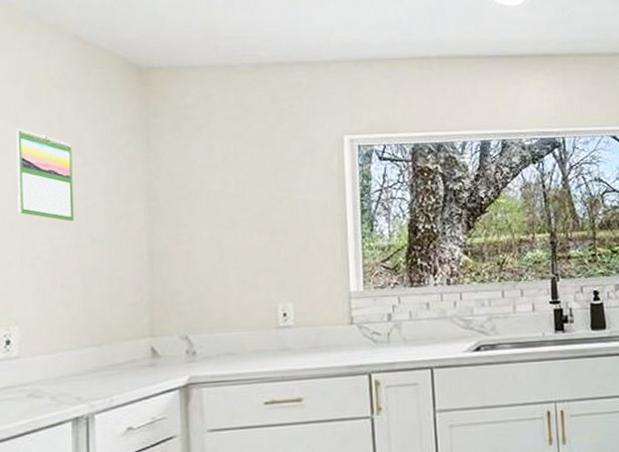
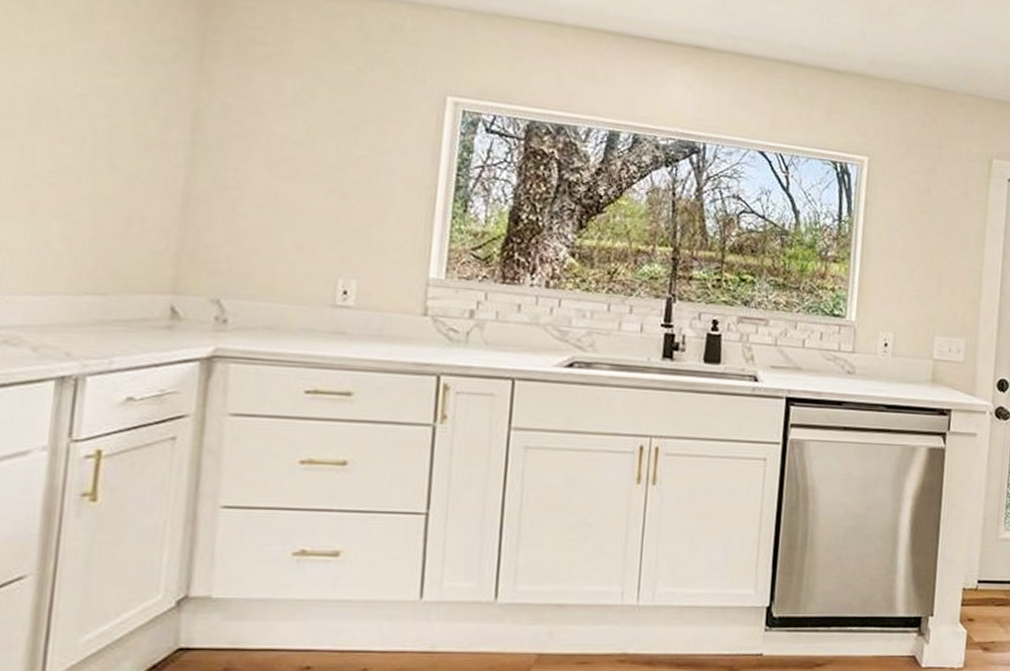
calendar: present [16,128,74,221] -> none [18,15,101,140]

